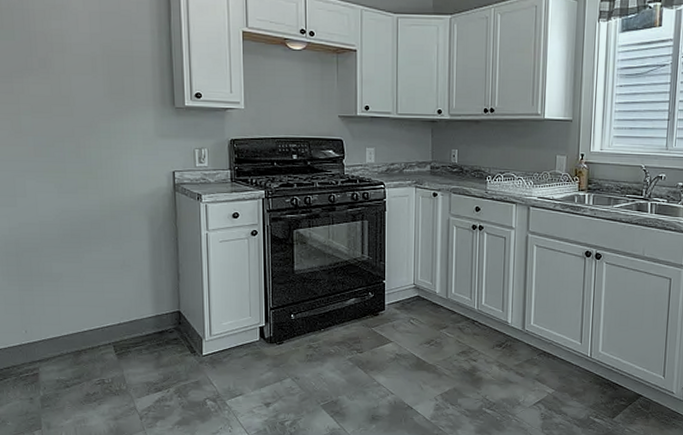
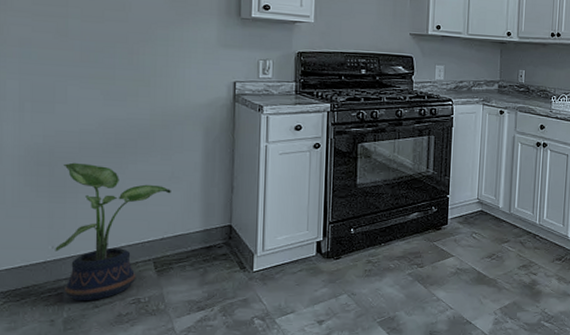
potted plant: none [28,253,124,382] -> present [55,162,171,301]

